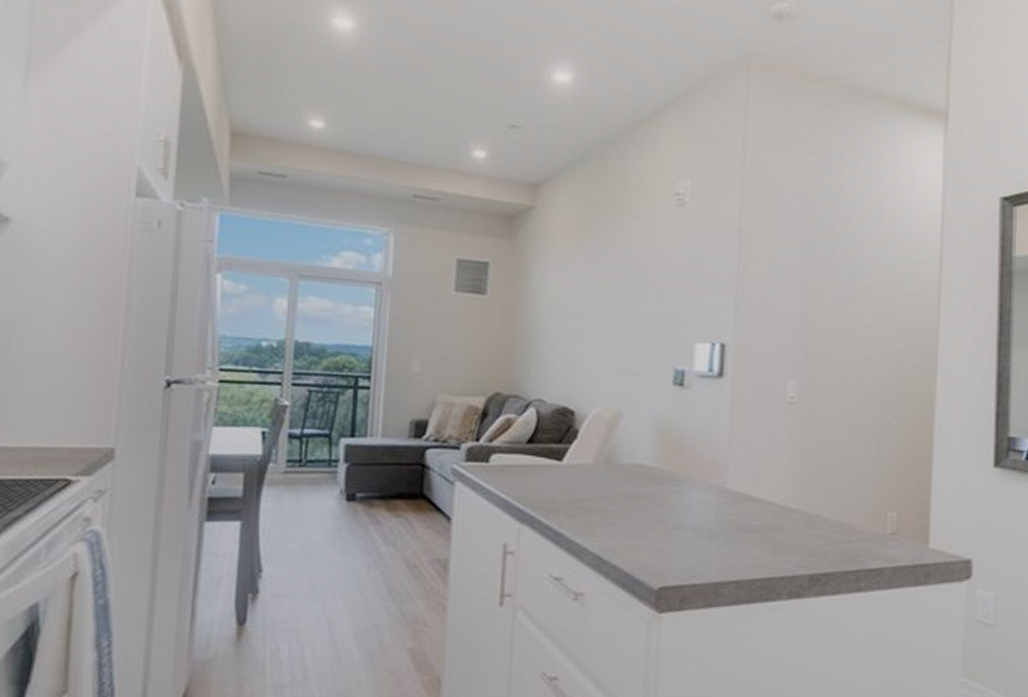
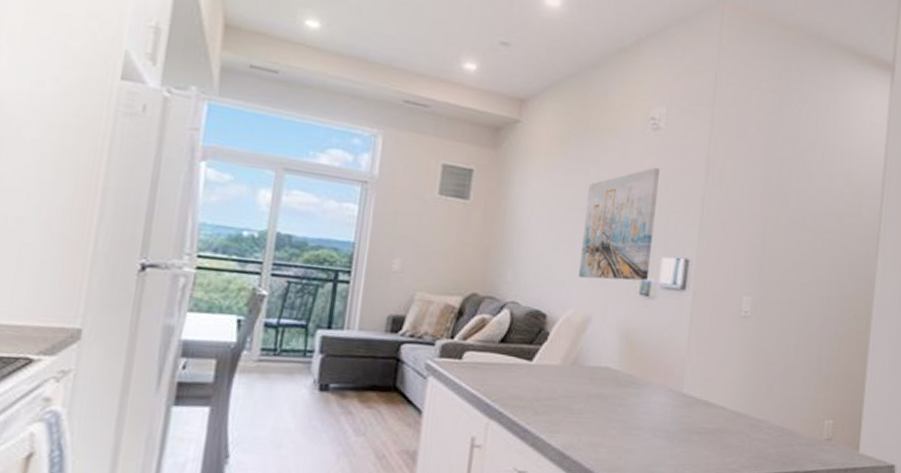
wall art: none [606,247,688,371] -> present [578,167,660,281]

